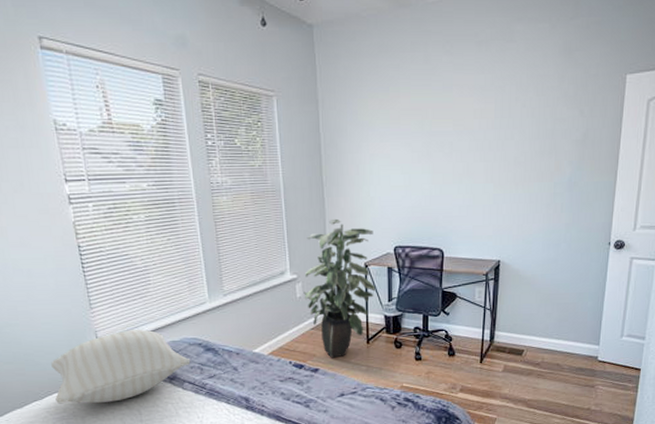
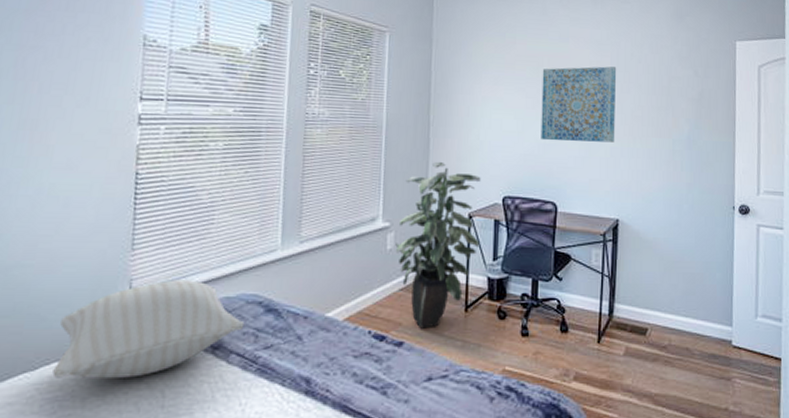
wall art: none [427,113,501,193] -> present [541,66,617,143]

